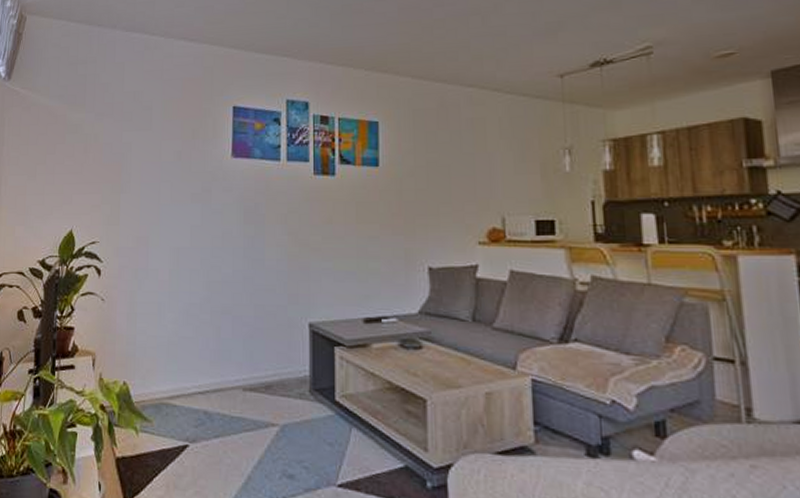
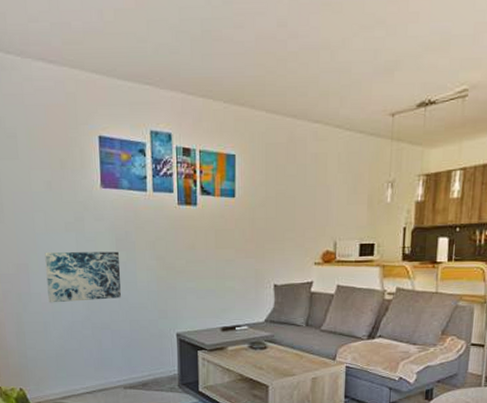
wall art: none [166,224,246,281] -> present [45,251,121,303]

